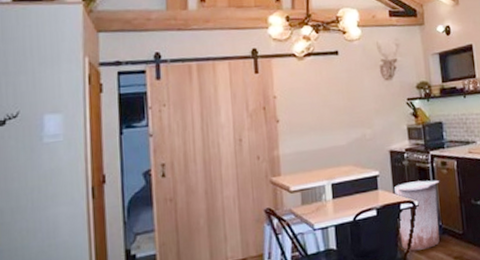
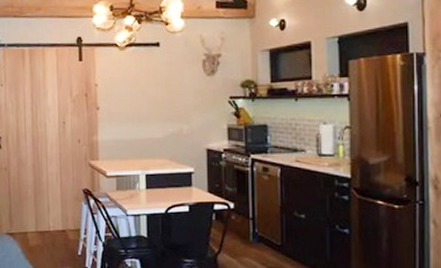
trash can: present [394,180,440,251] -> none [209,183,258,254]

